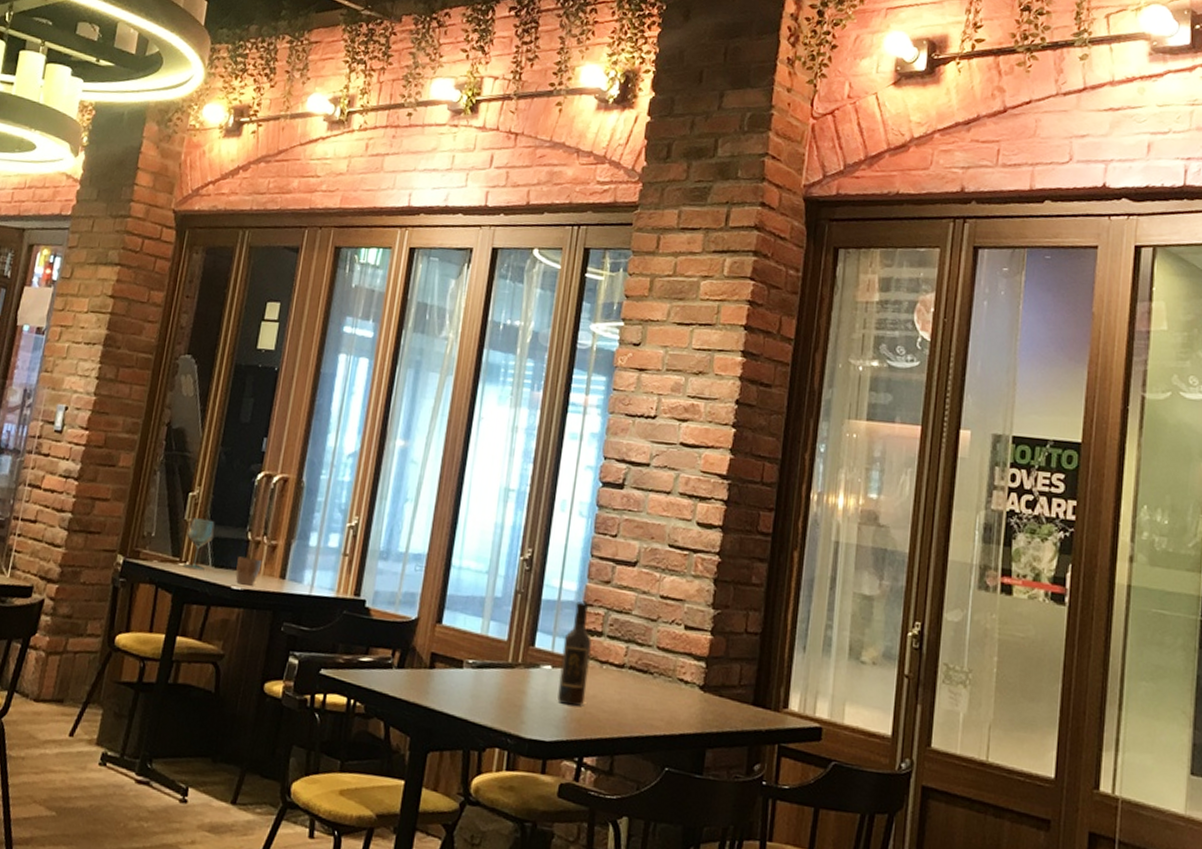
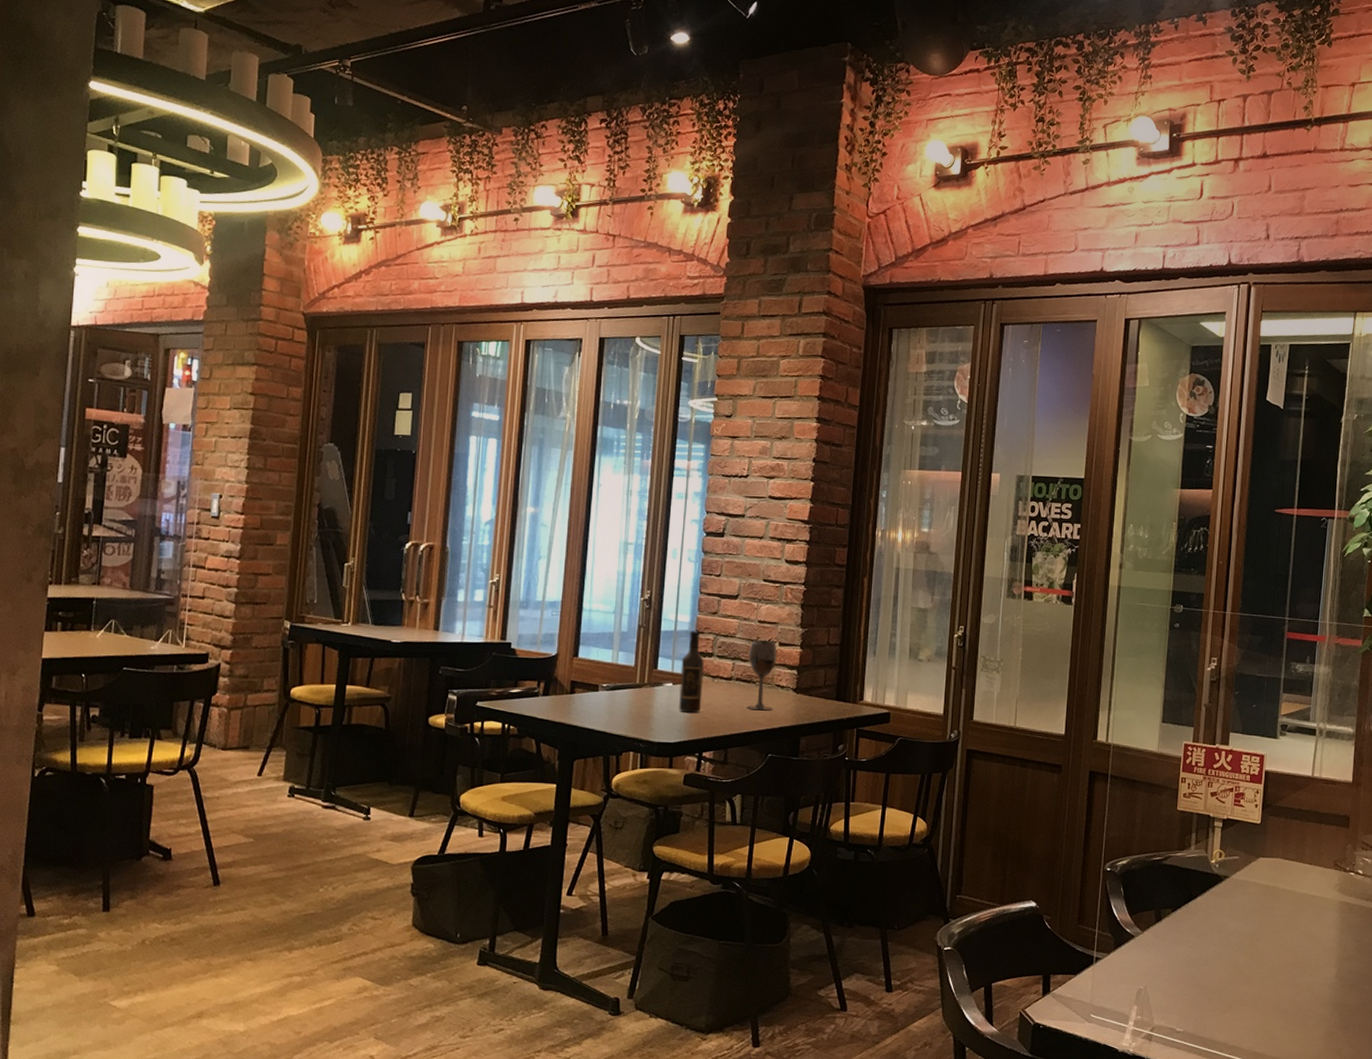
wine glass: present [183,517,215,571] -> none [346,584,372,629]
cup: present [235,556,262,586] -> none [394,614,417,638]
wine glass: none [640,619,682,711] -> present [746,639,777,711]

